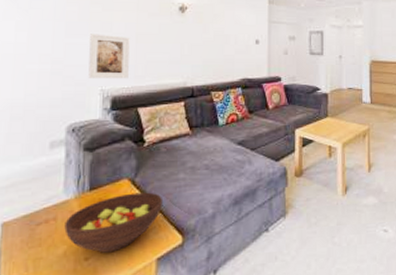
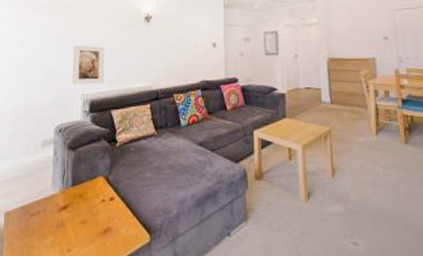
fruit bowl: present [64,192,164,253] -> none [52,190,133,246]

